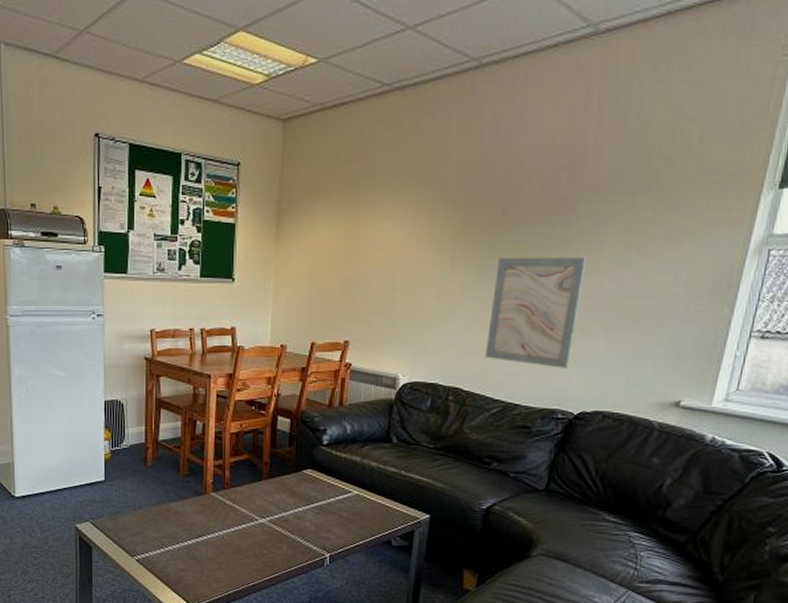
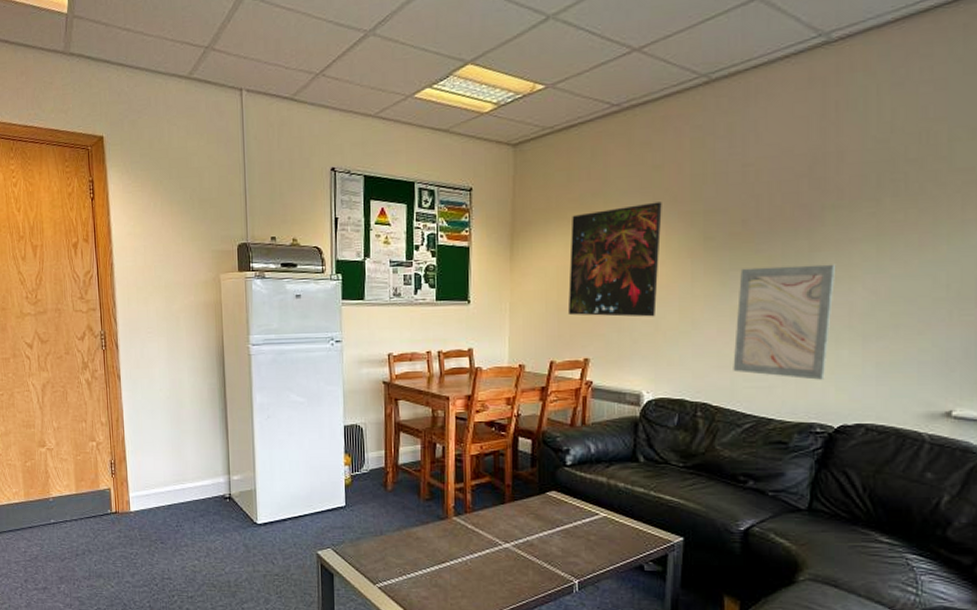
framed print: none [330,187,427,302] -> present [567,202,662,317]

